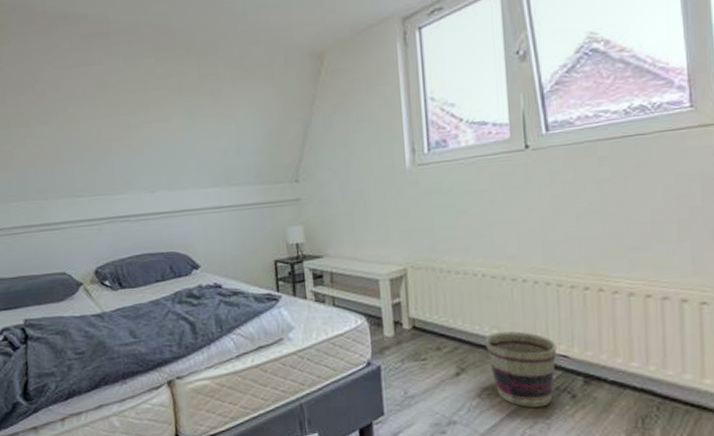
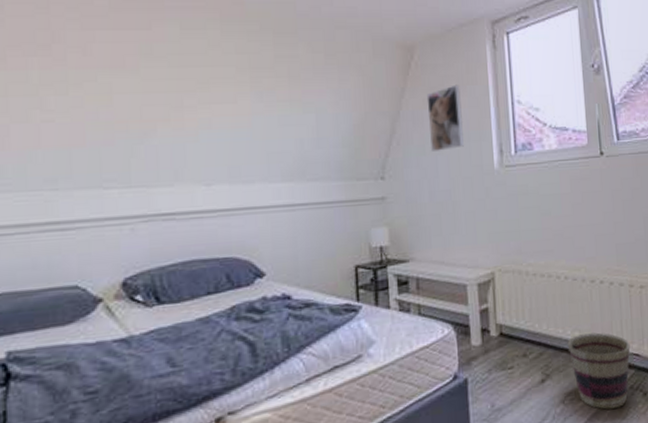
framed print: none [336,86,375,154] -> present [426,84,464,151]

